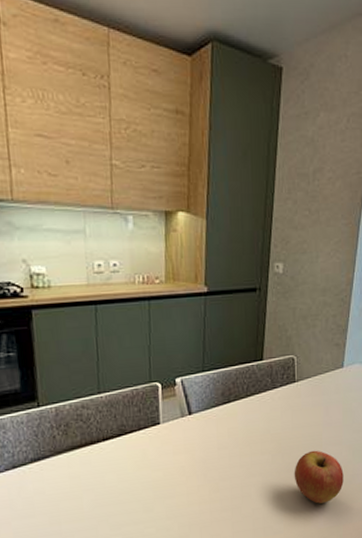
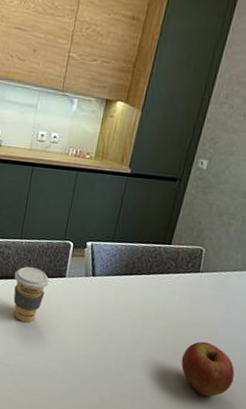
coffee cup: none [100,422,143,488] -> present [13,266,50,323]

